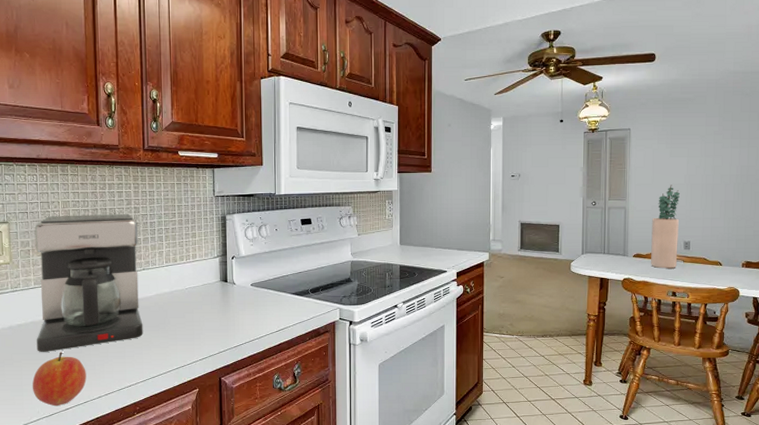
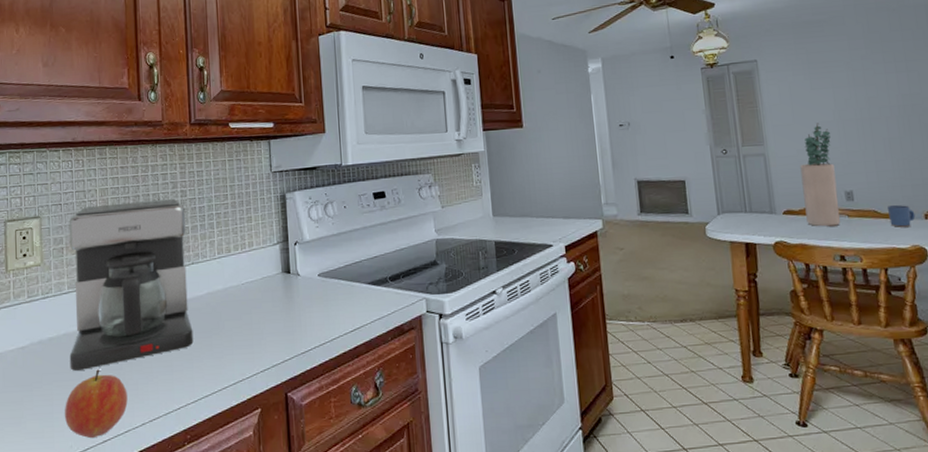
mug: none [715,254,735,272] -> present [888,204,916,227]

